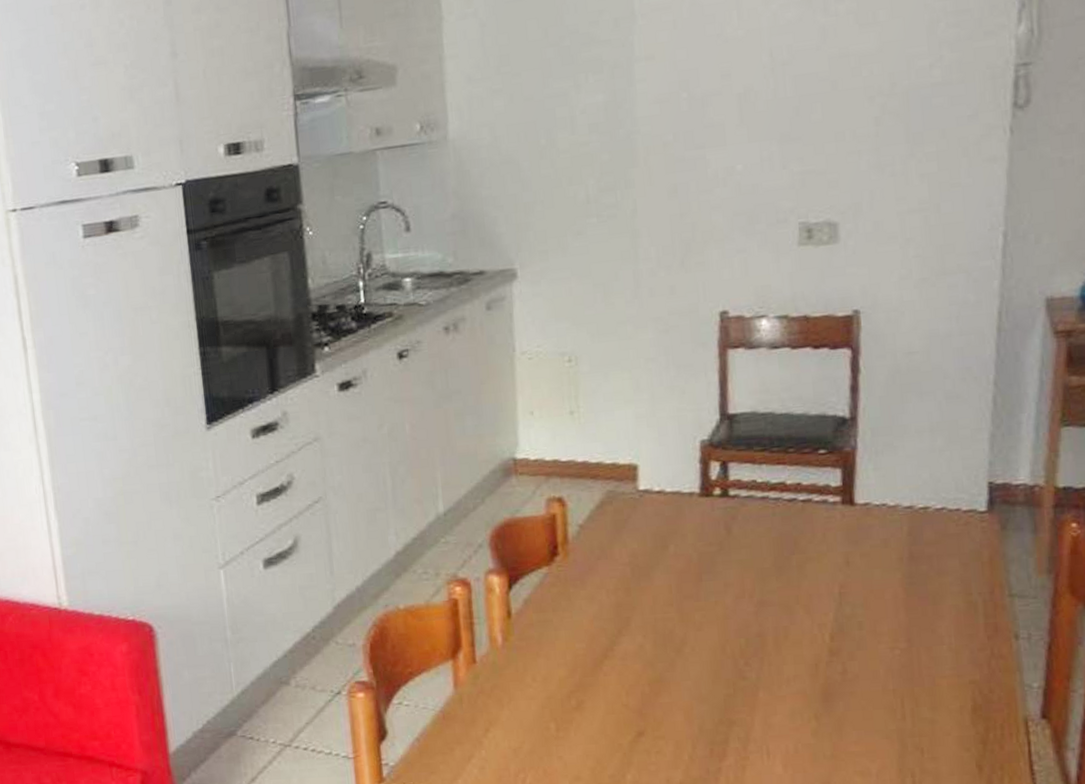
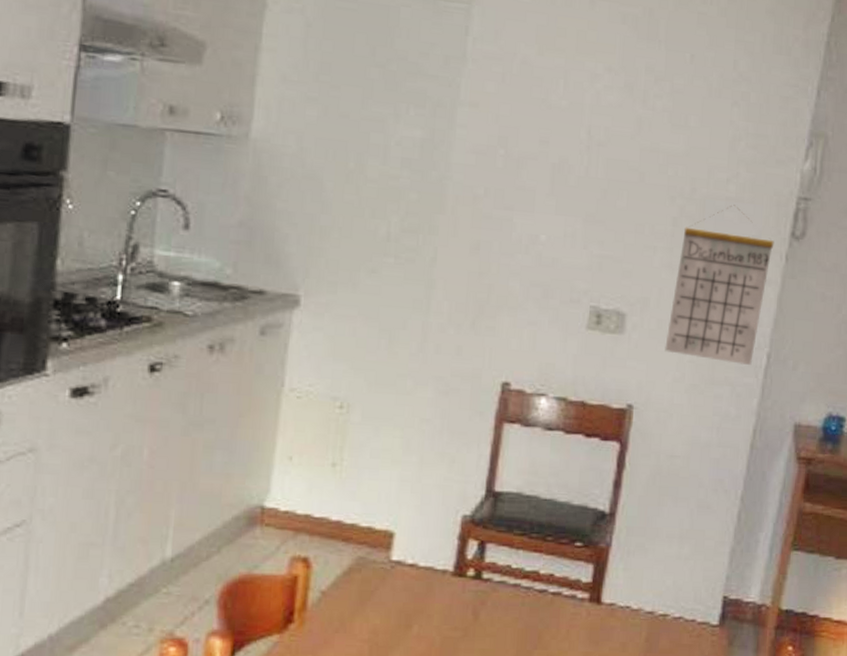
calendar: none [884,89,995,252] -> present [665,205,774,365]

